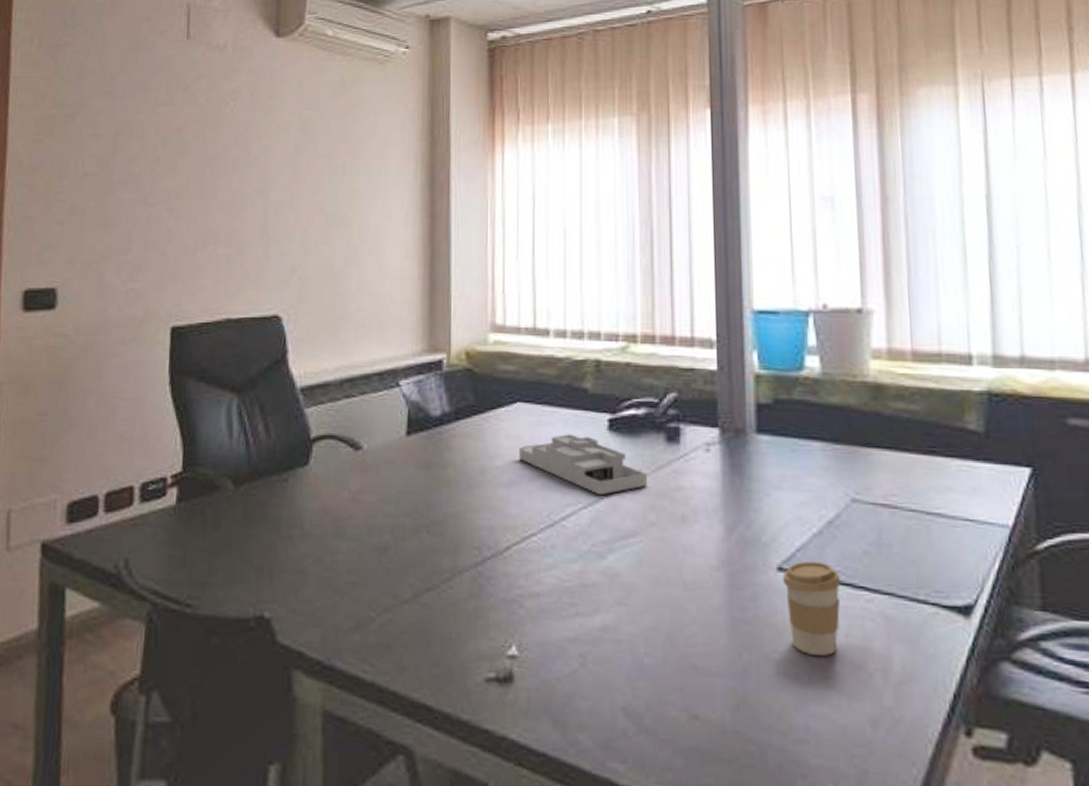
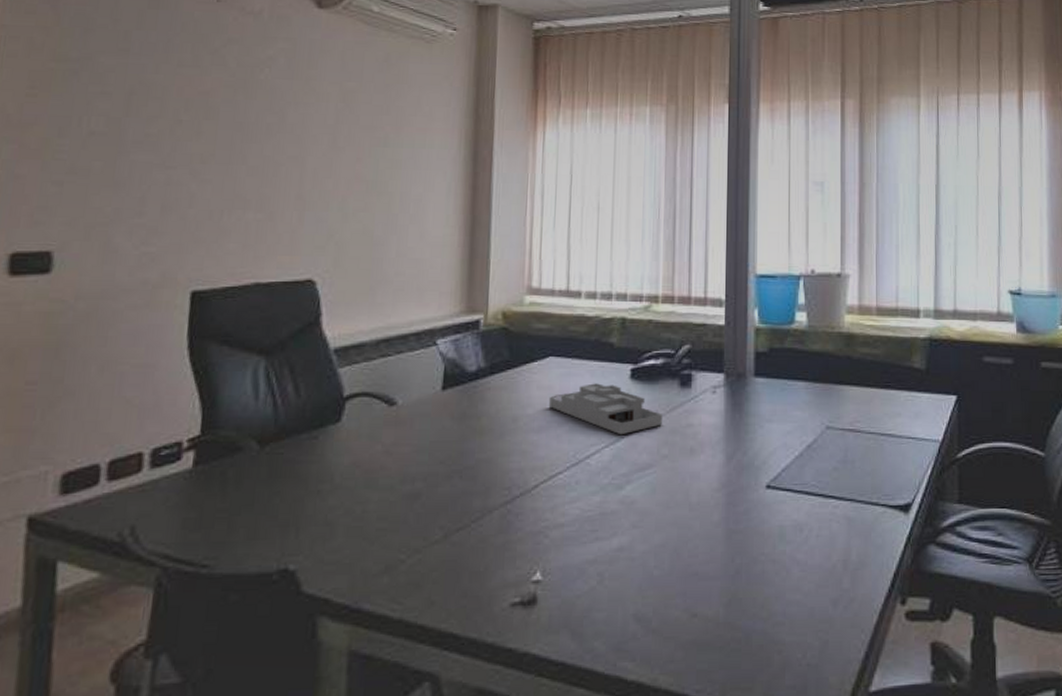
coffee cup: present [783,561,842,656] -> none [770,478,816,554]

